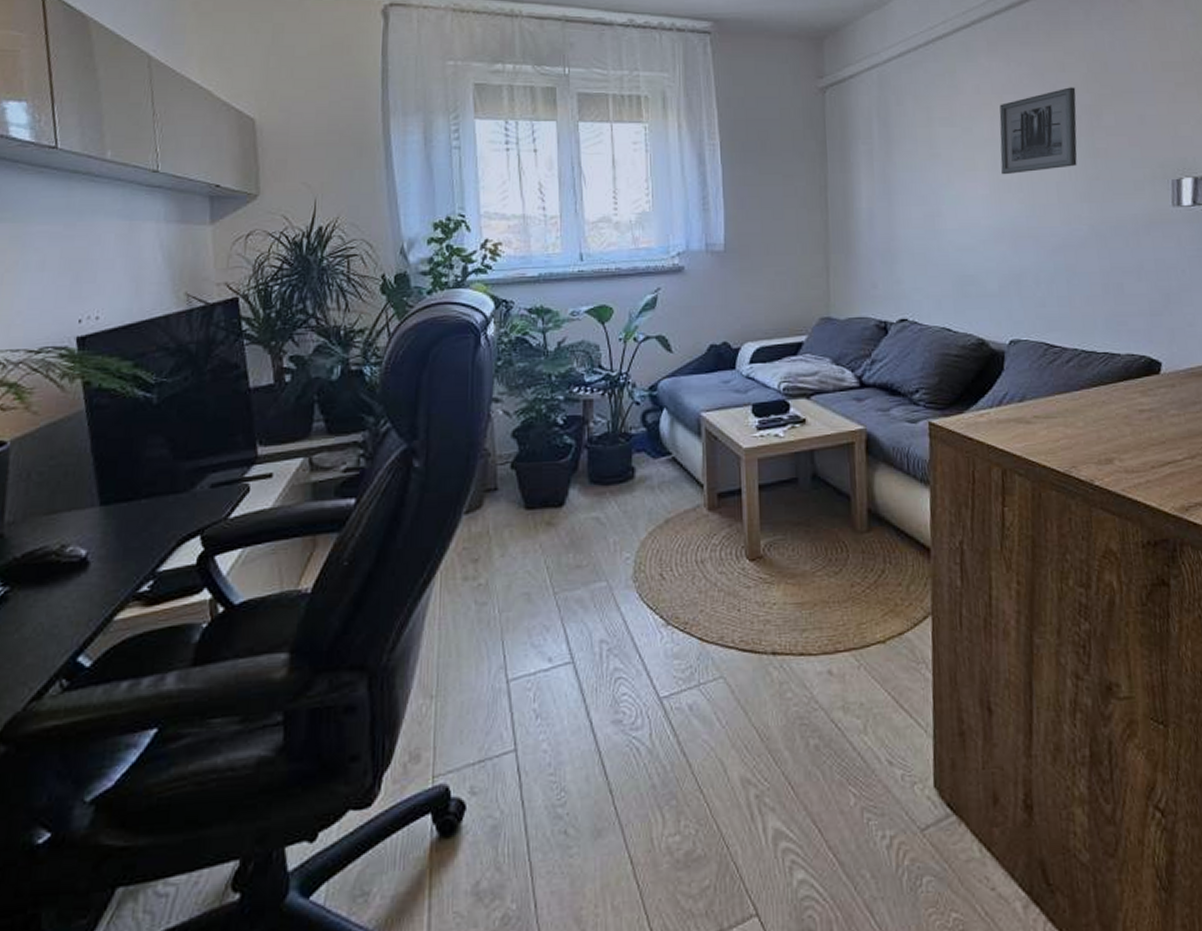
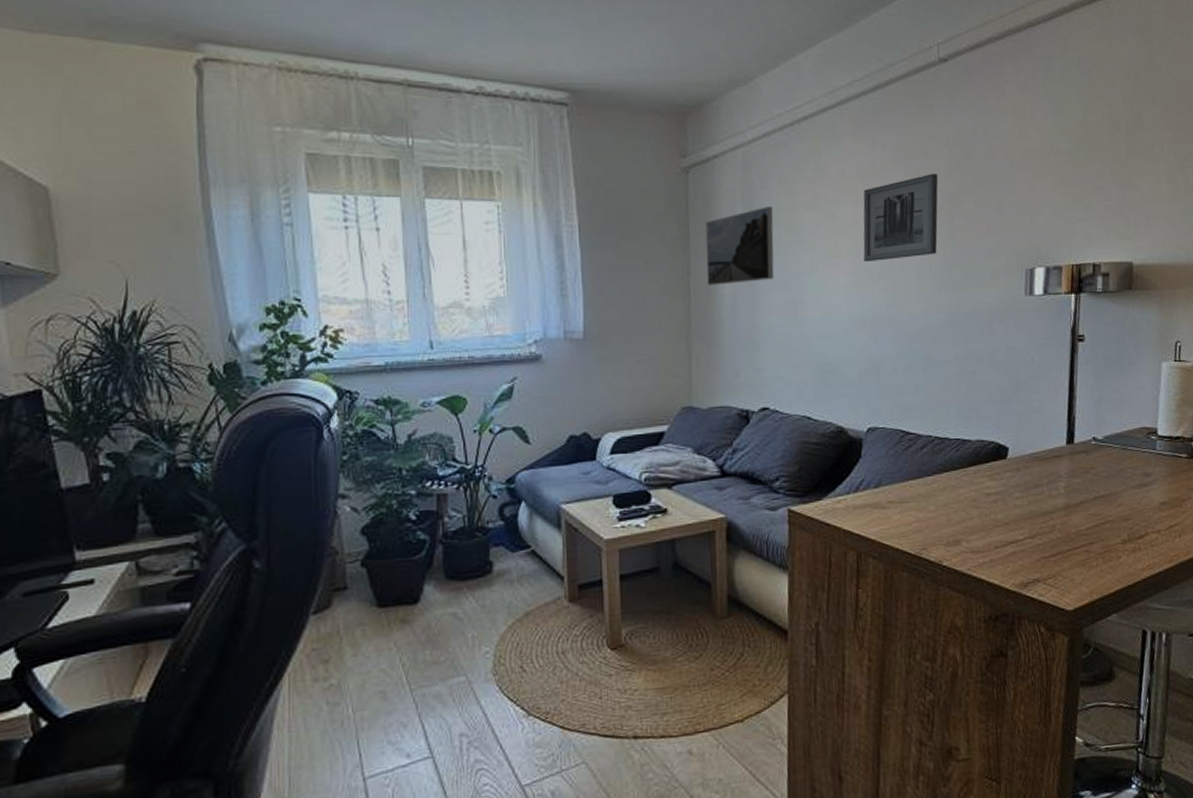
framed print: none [842,123,911,199] -> present [705,206,774,285]

